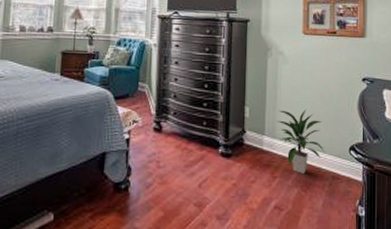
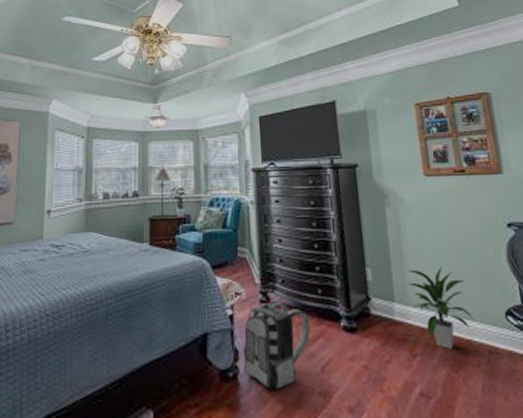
backpack: none [134,129,194,200] -> present [243,301,310,389]

